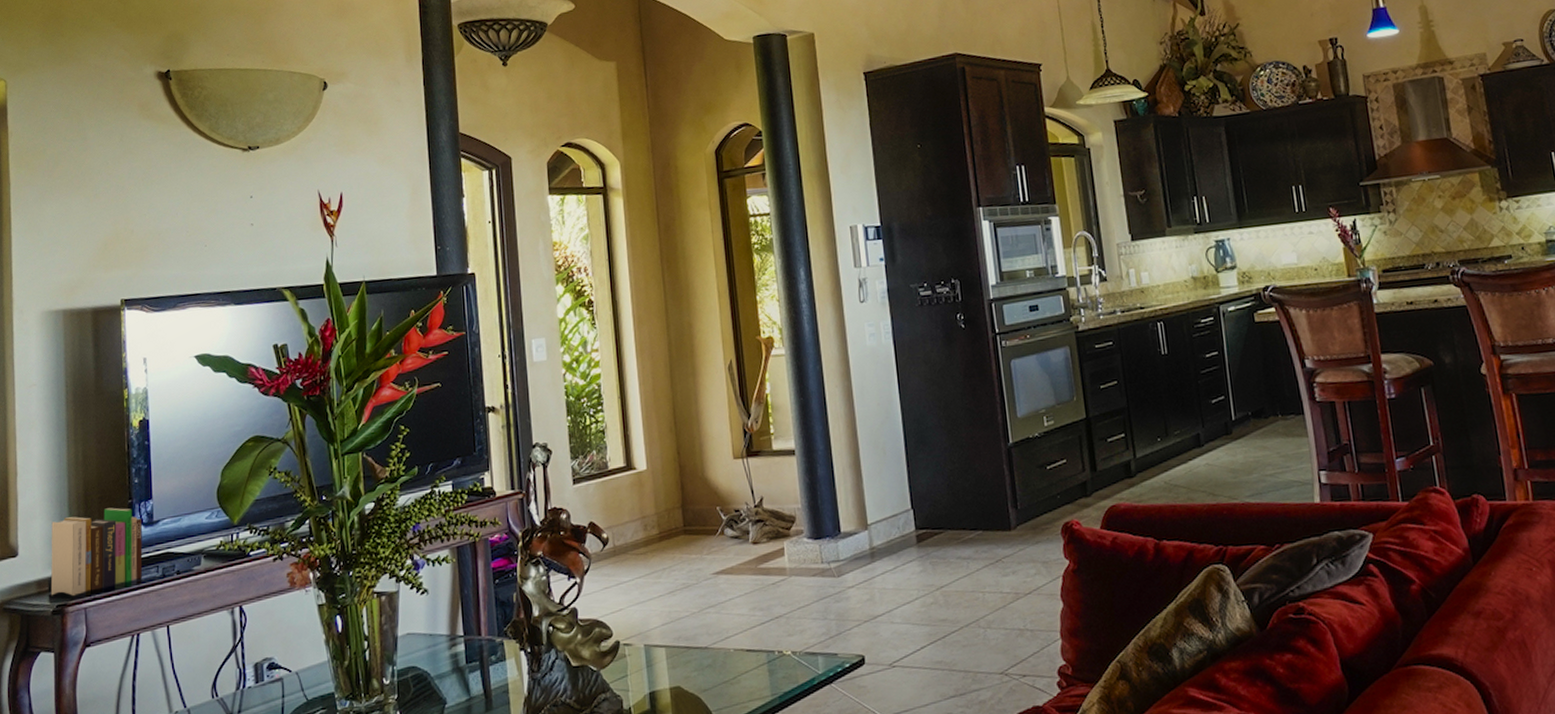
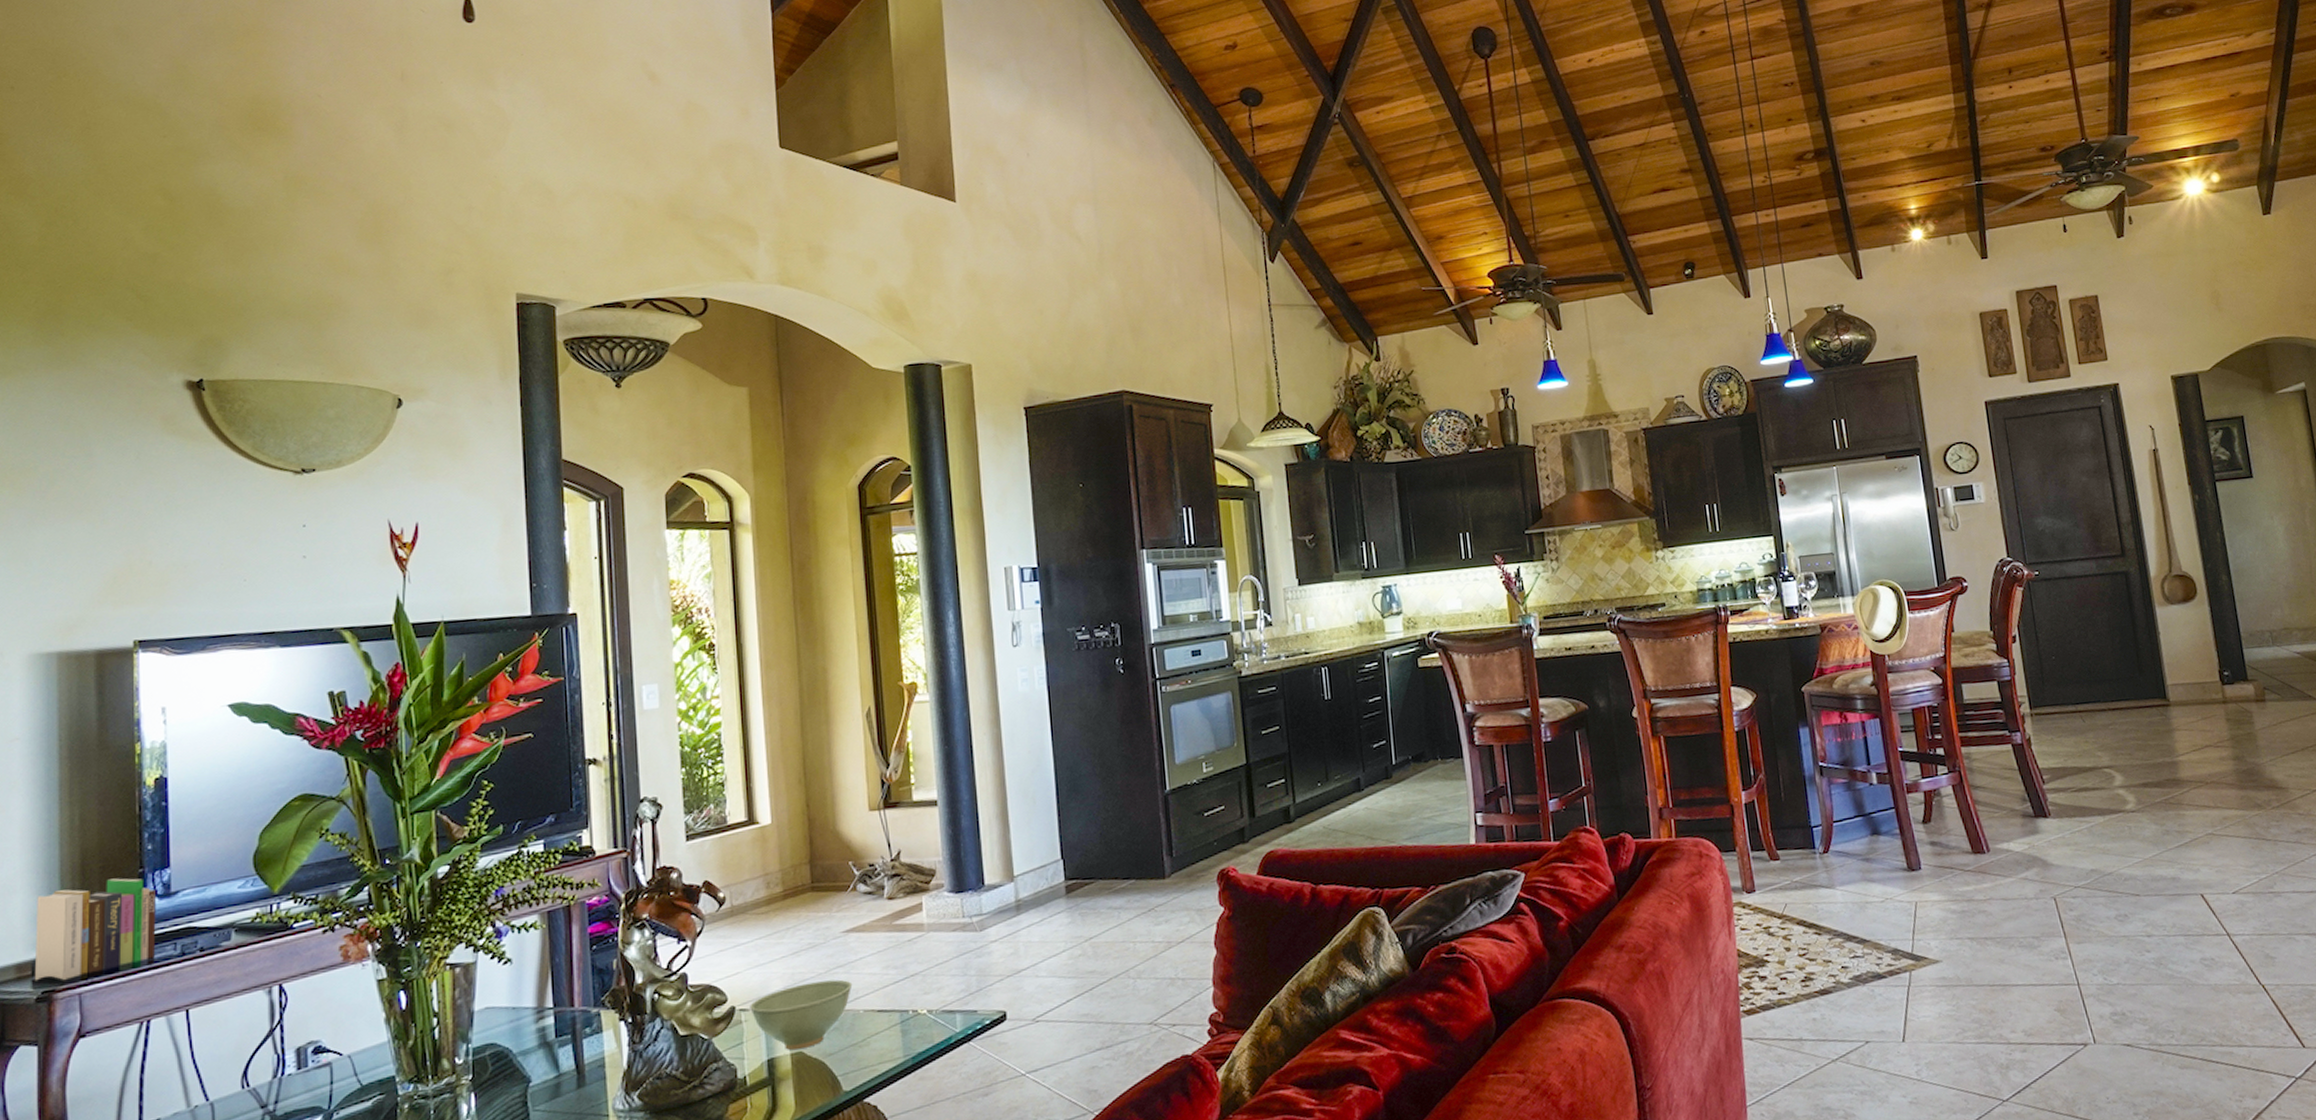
bowl: none [632,619,723,685] -> present [750,979,853,1051]

